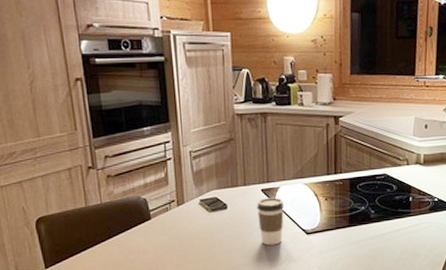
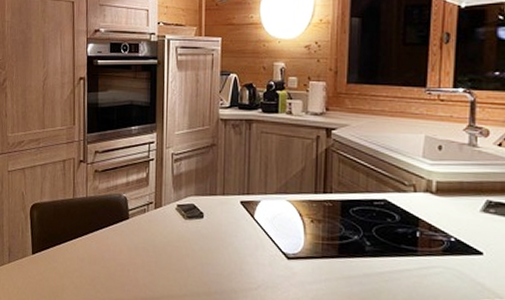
coffee cup: present [256,197,285,246] -> none [234,211,265,266]

